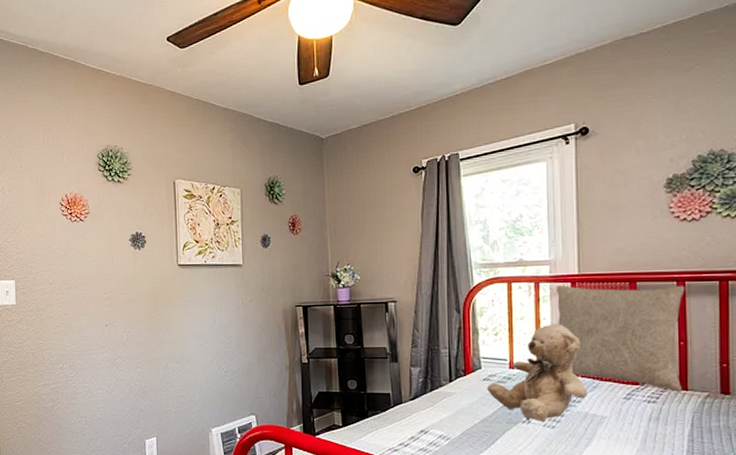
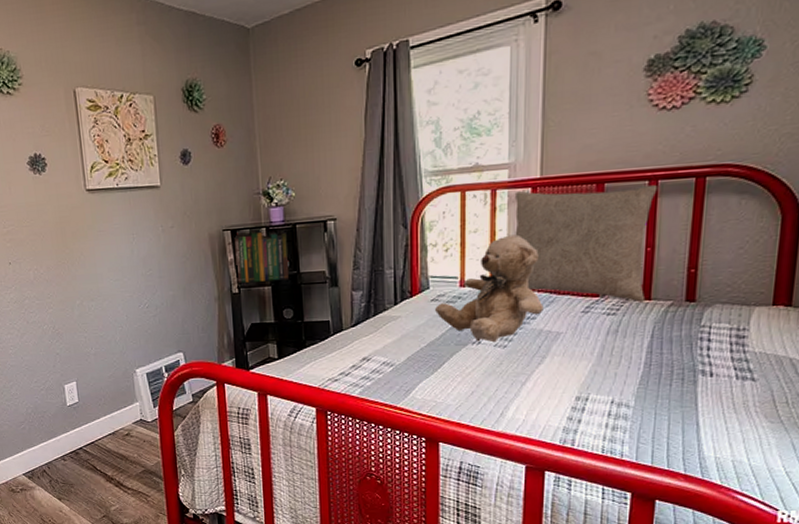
books: none [305,306,353,354] -> present [234,229,289,283]

